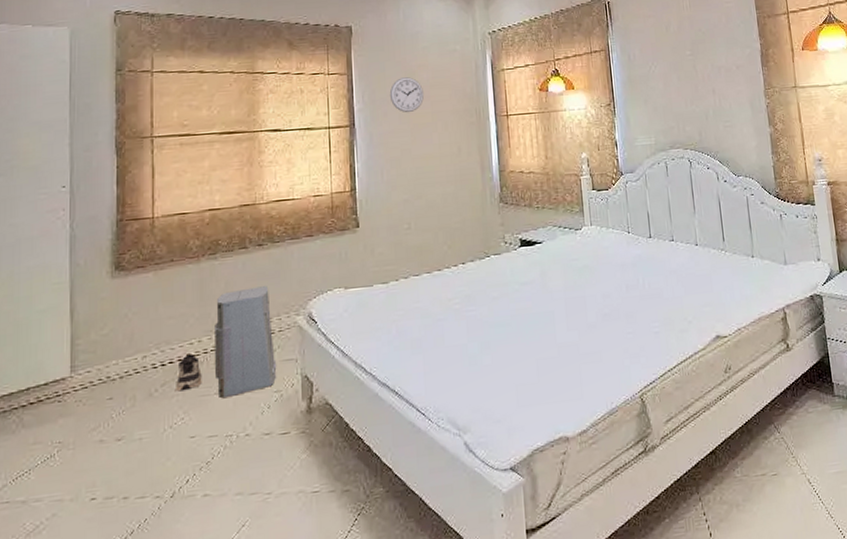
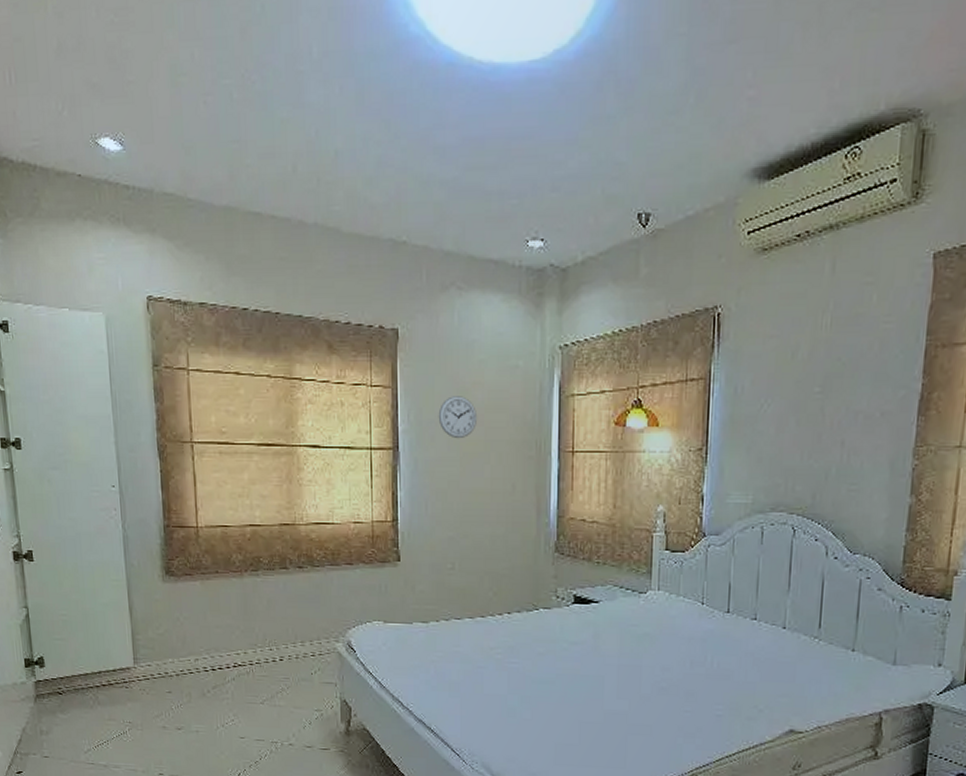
sneaker: present [176,353,202,392] -> none [226,663,249,696]
air purifier: present [215,286,277,399] -> none [259,608,317,709]

